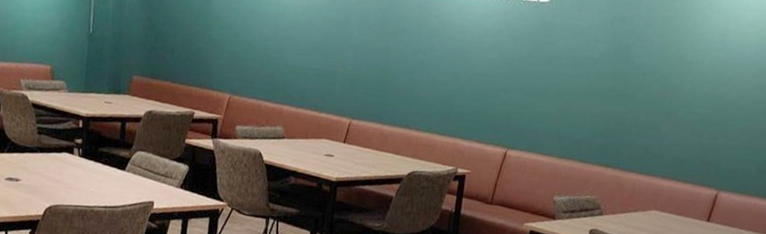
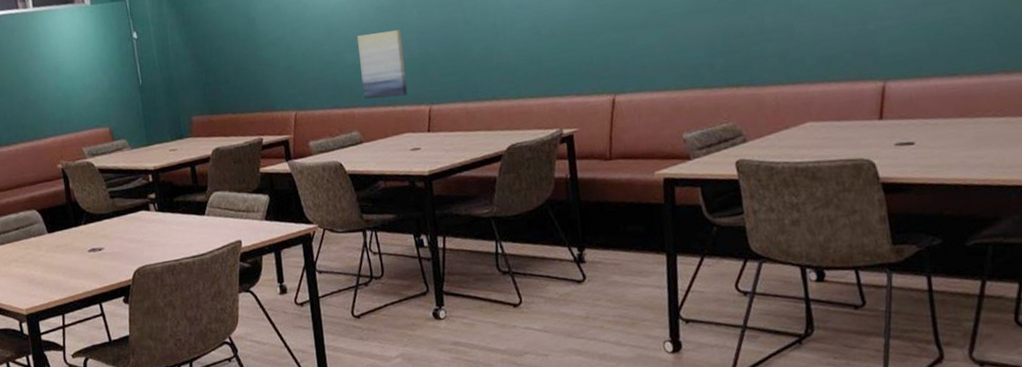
wall art: none [294,40,340,106] -> present [357,30,408,99]

